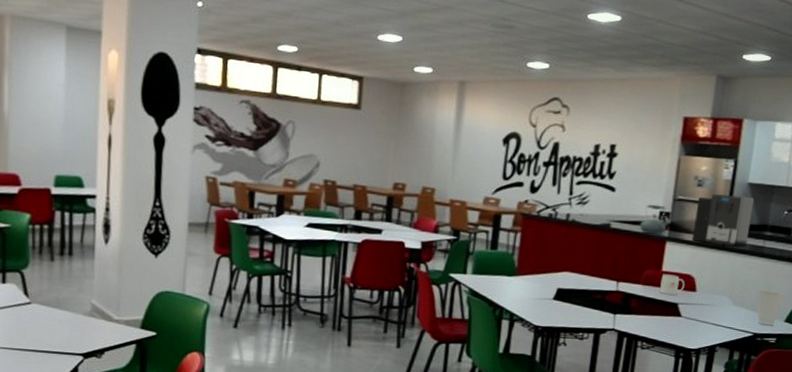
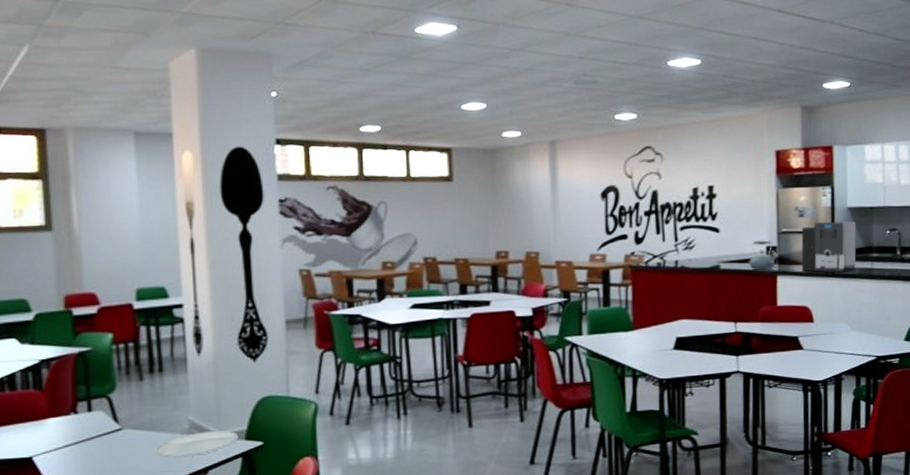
plate: none [59,316,135,337] -> present [155,431,239,458]
mug: present [660,274,685,296] -> none [778,308,802,330]
cup: present [756,290,784,326] -> none [872,311,899,347]

